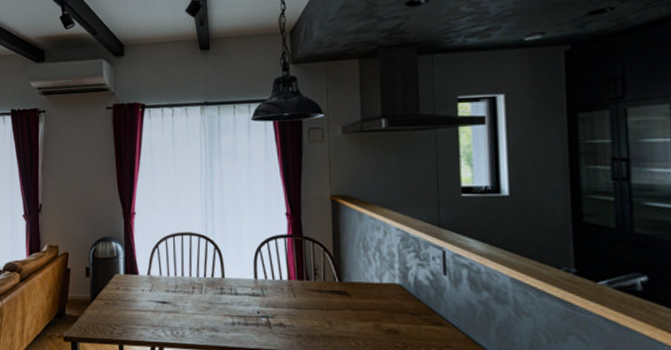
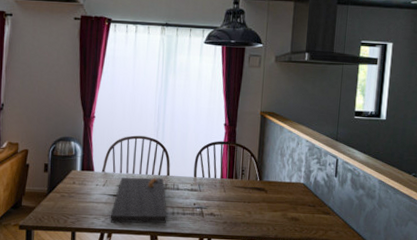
cutting board: none [160,280,227,336] -> present [110,177,167,224]

